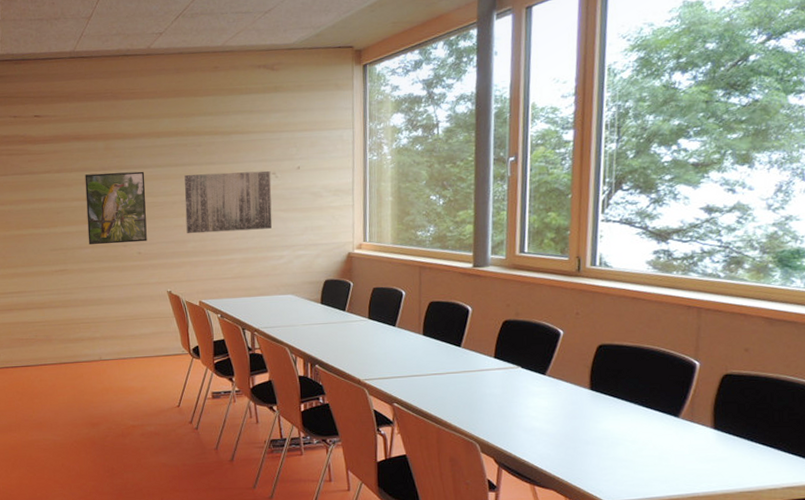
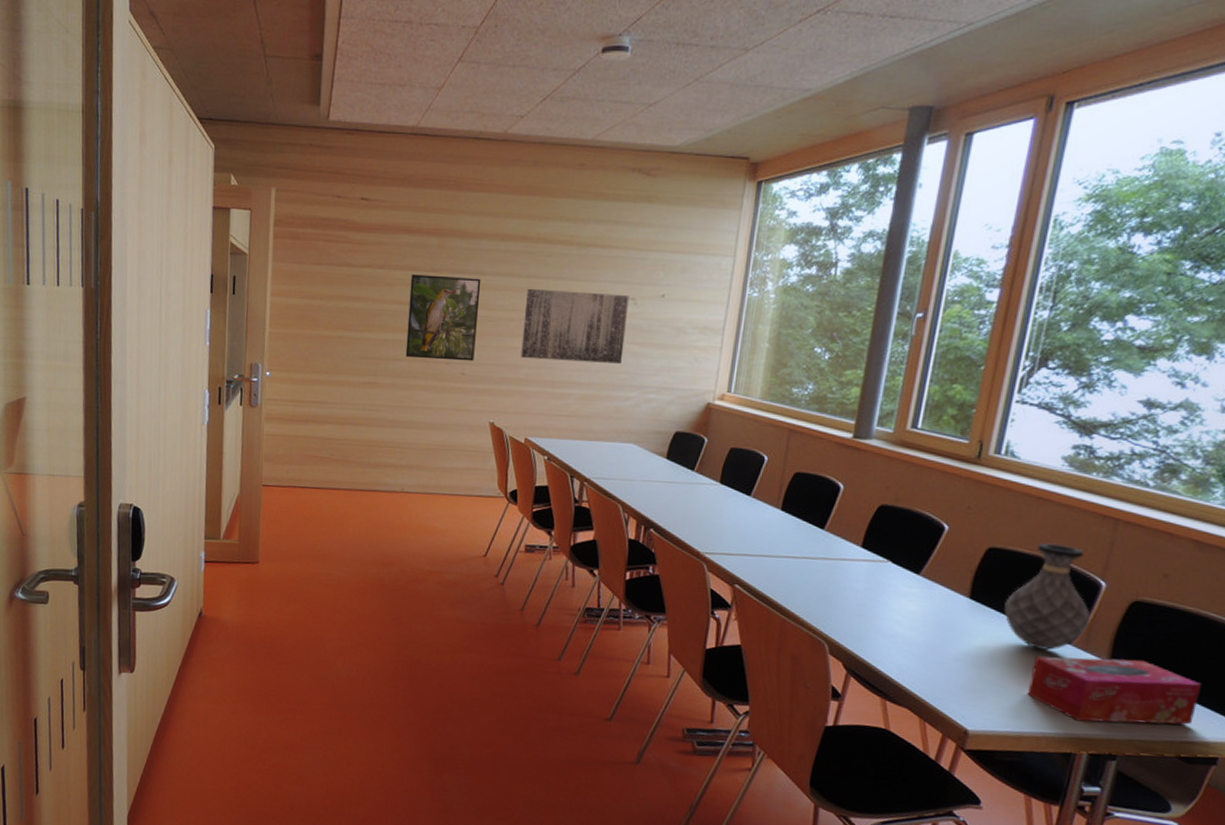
vase: none [620,334,692,425] -> present [1004,542,1091,650]
tissue box: none [650,423,792,482] -> present [1026,656,1202,725]

